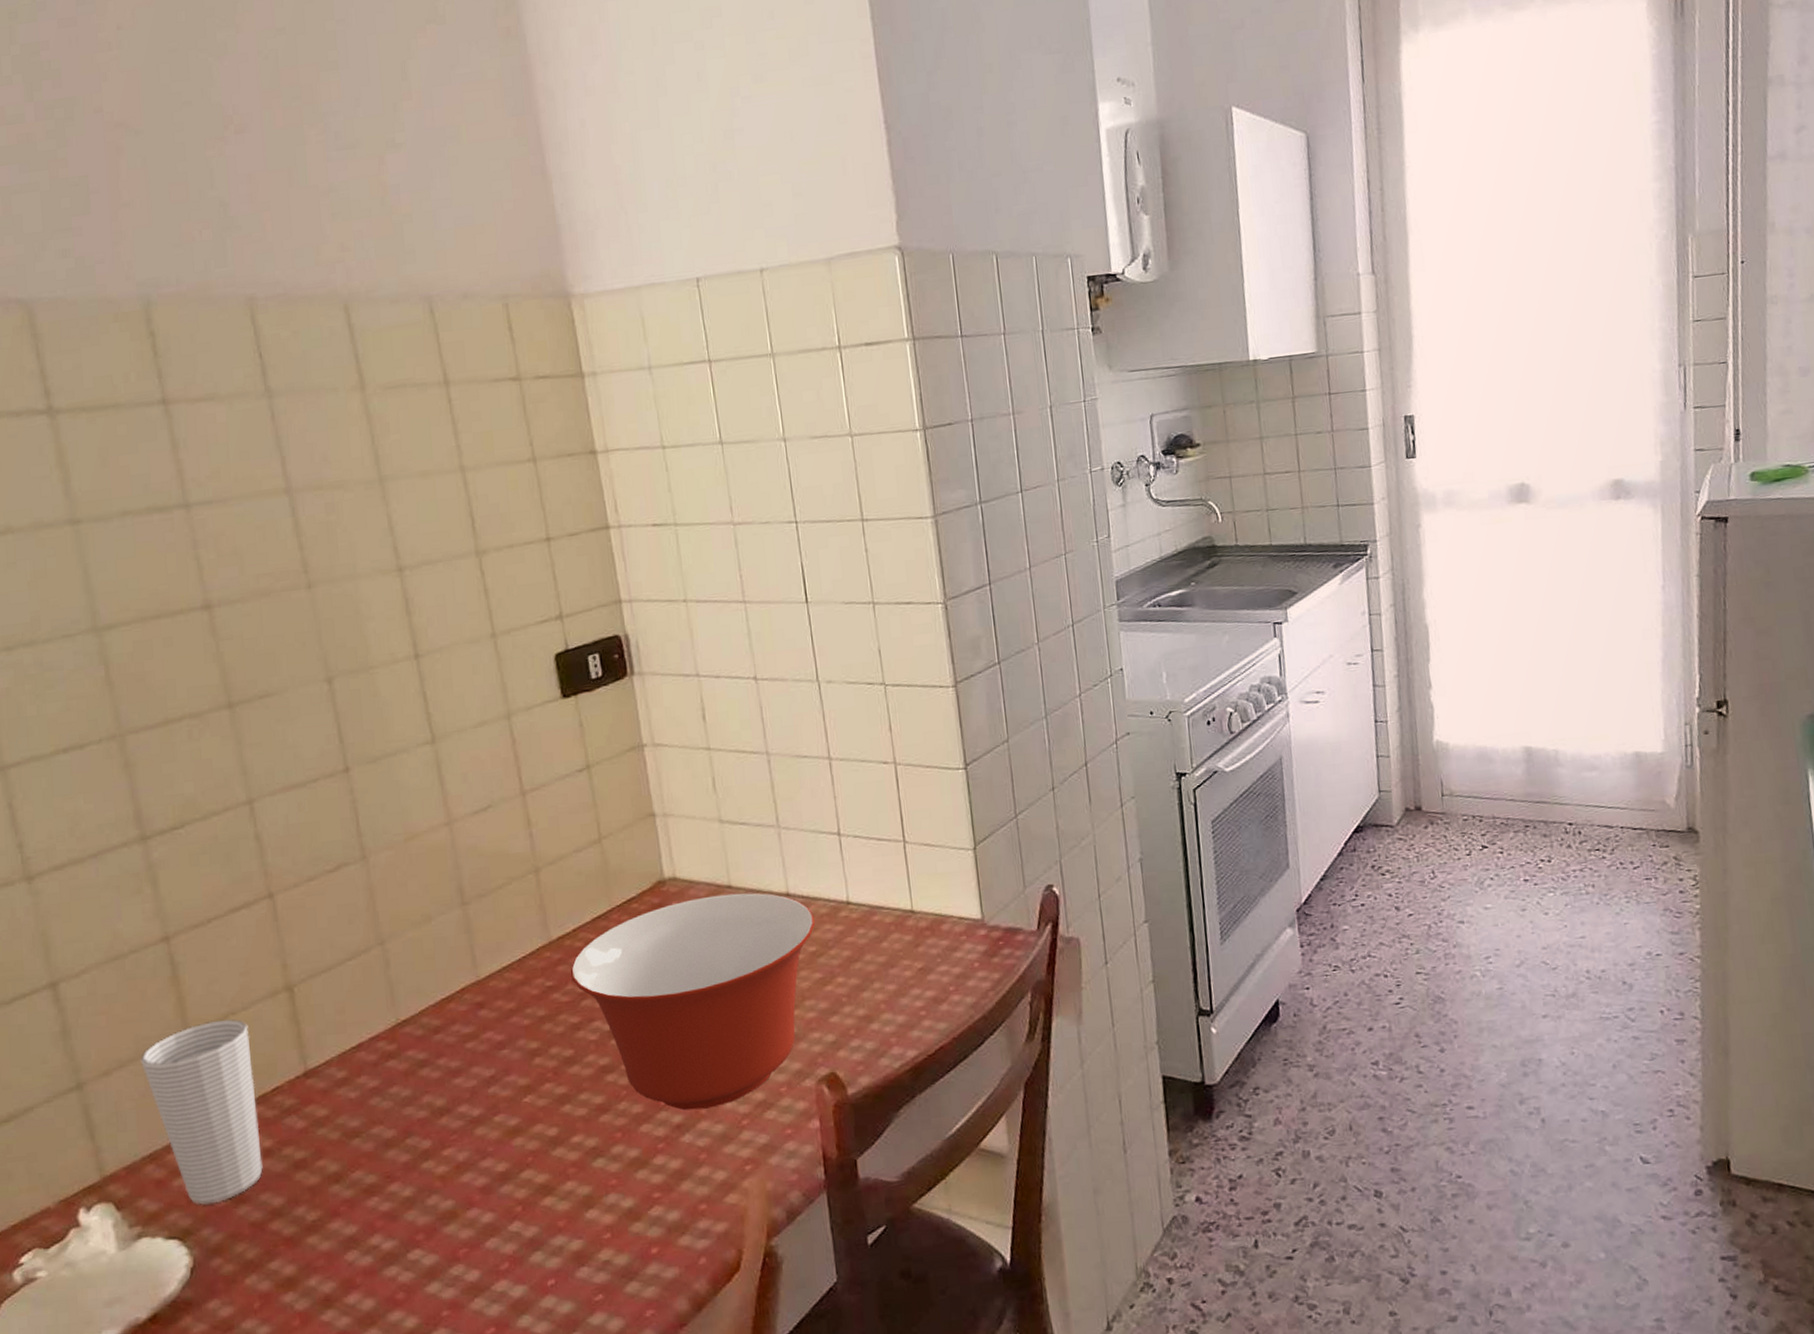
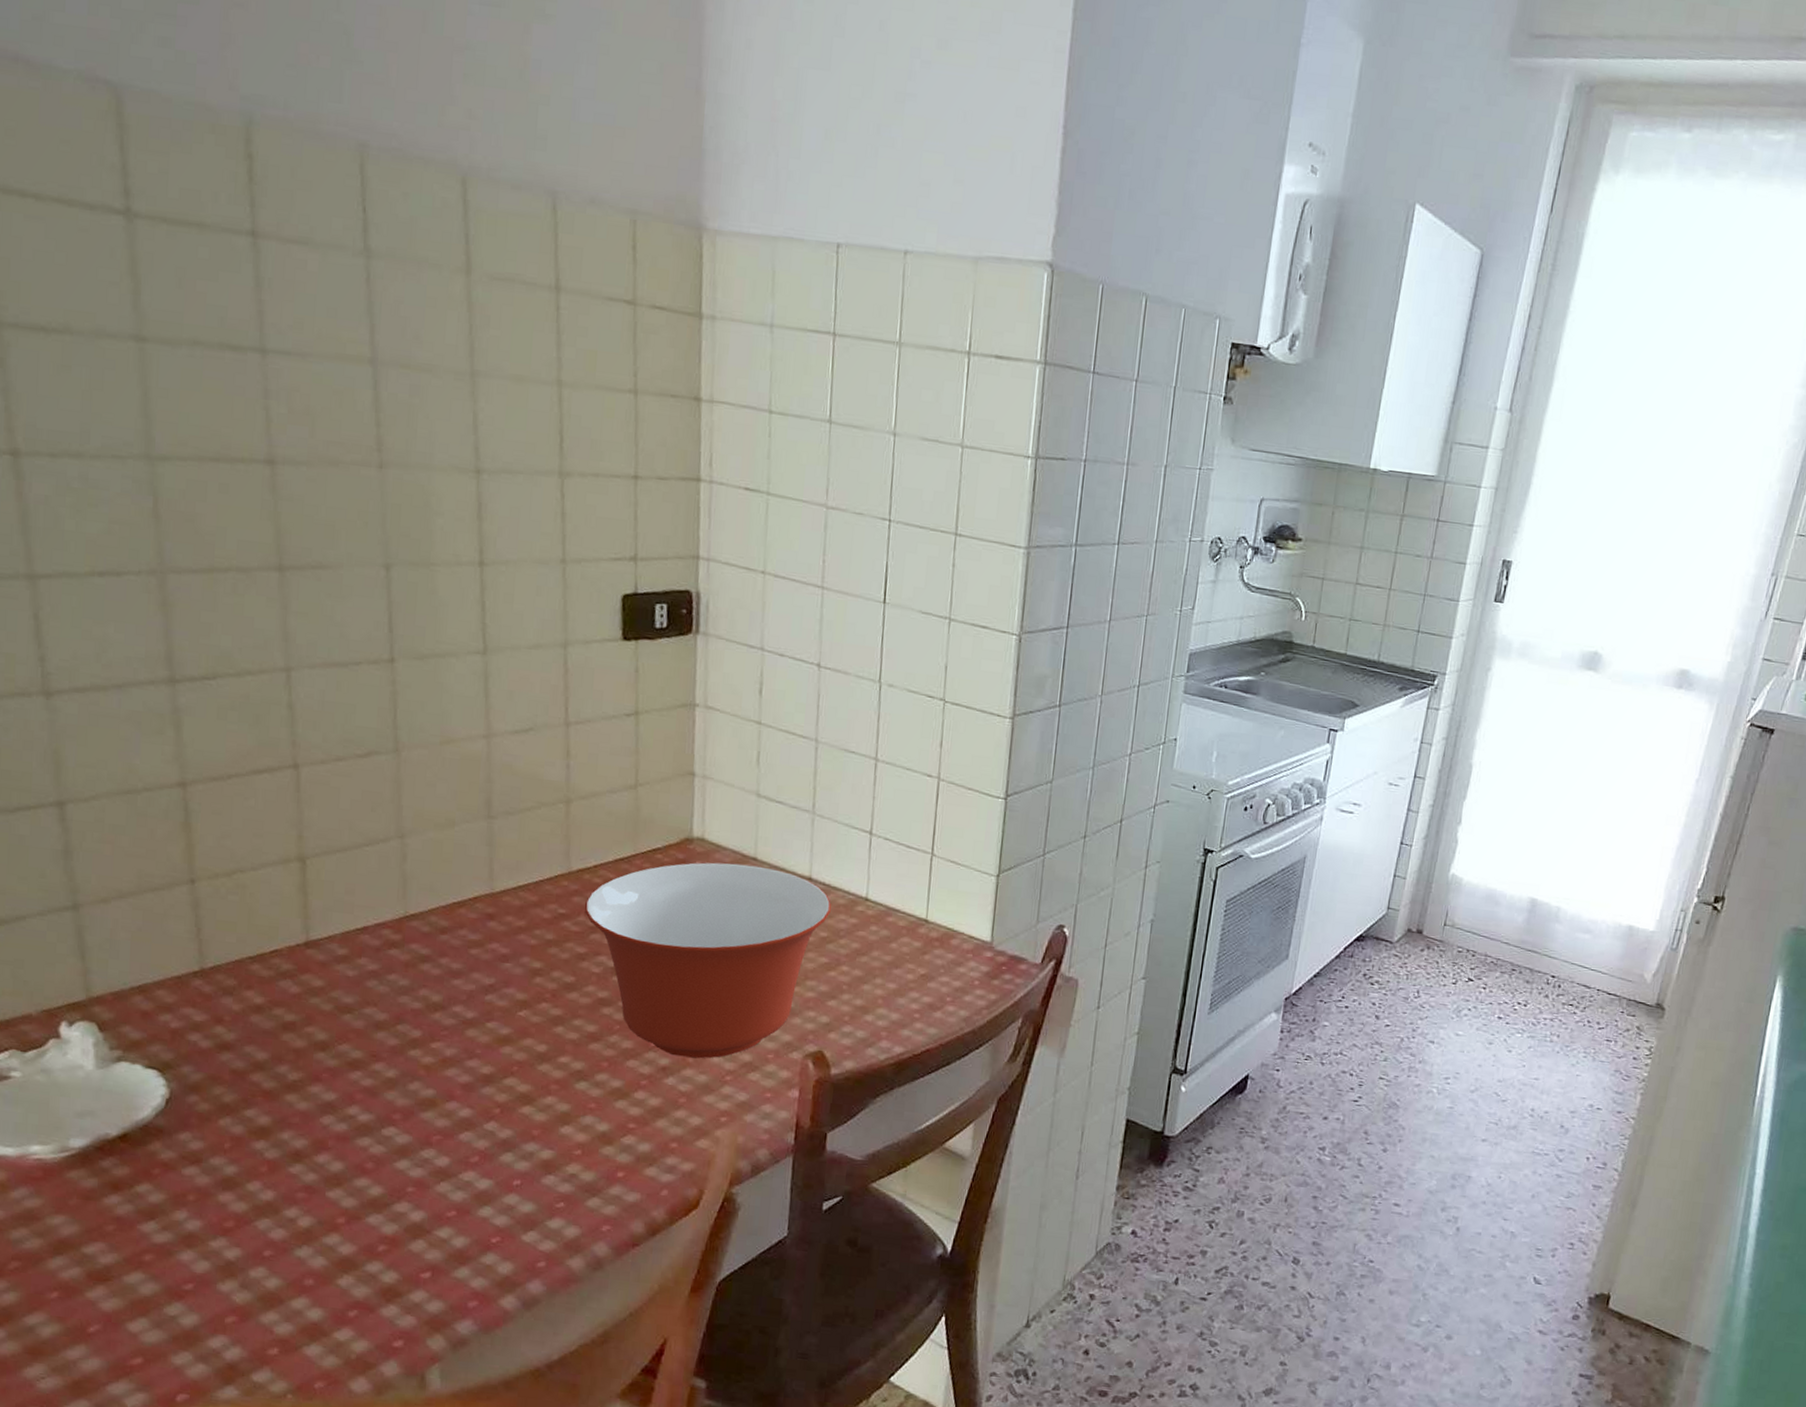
cup: present [140,1019,263,1205] -> none [141,873,256,1044]

